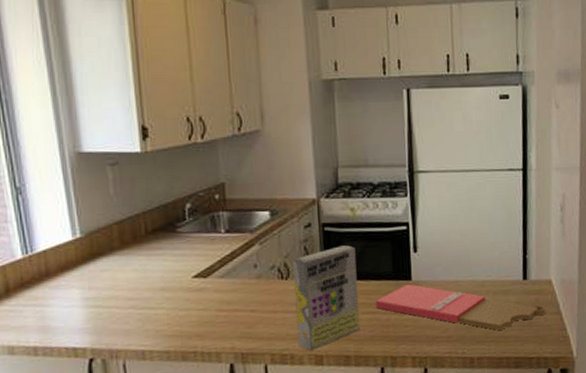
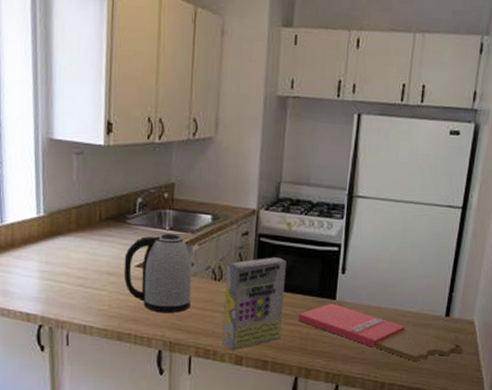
kettle: none [179,236,259,324] -> present [123,233,194,313]

